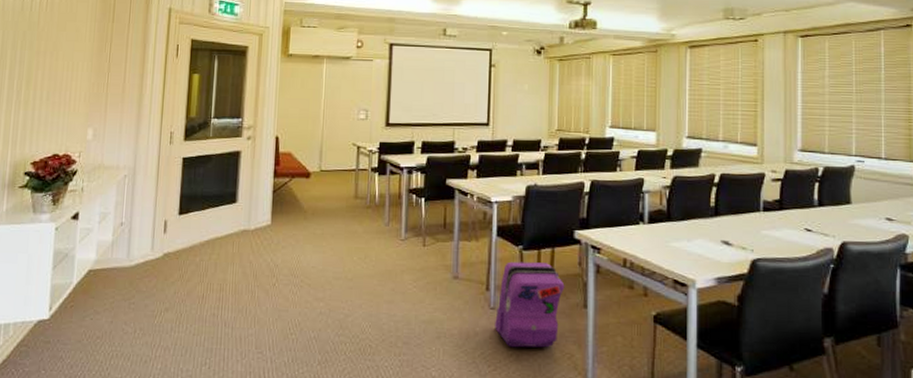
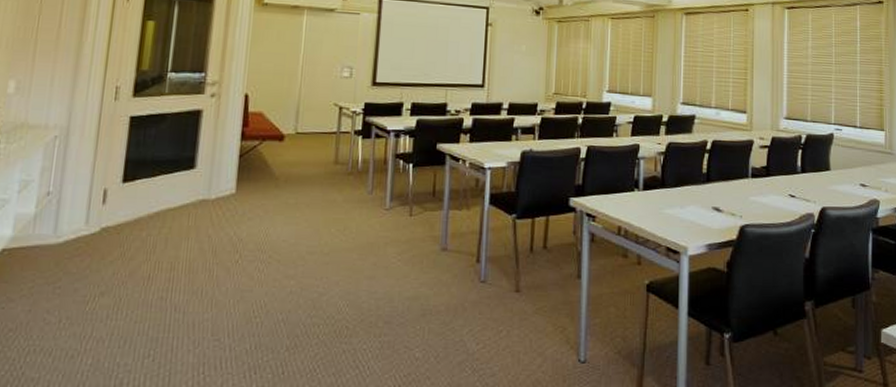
backpack: present [495,261,565,348] -> none [485,231,559,323]

